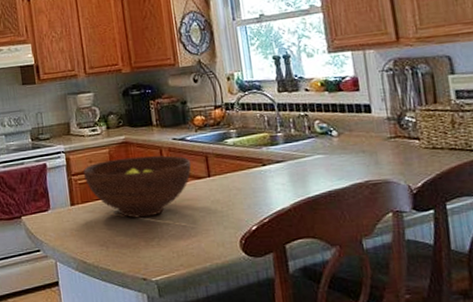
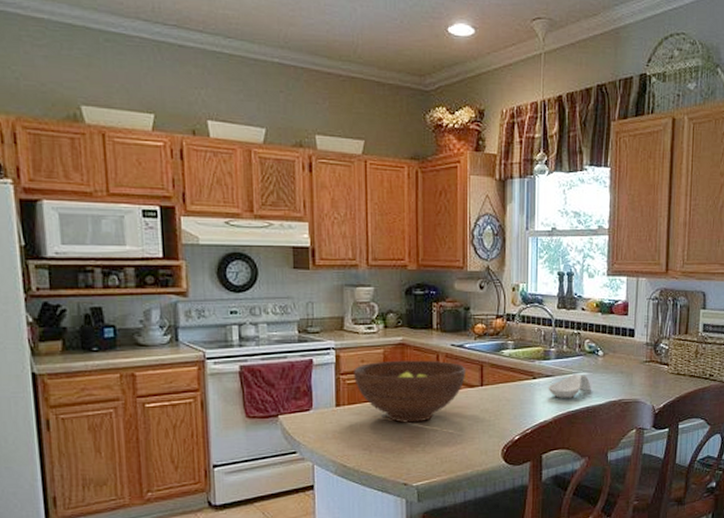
spoon rest: none [280,156,330,185] -> present [548,373,591,399]

